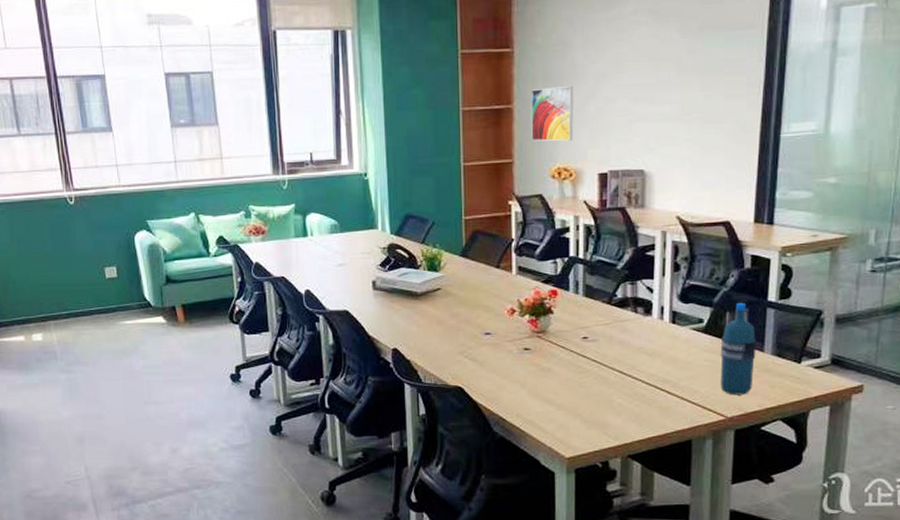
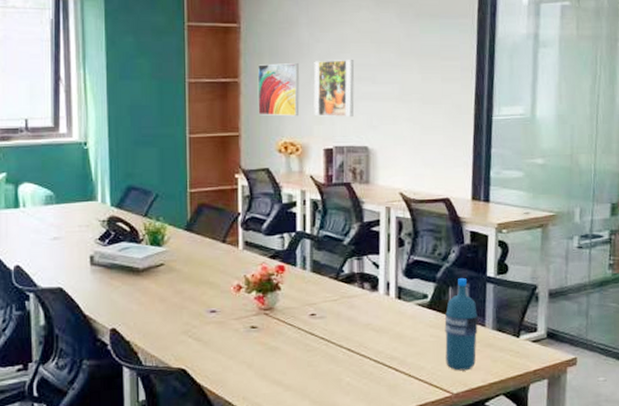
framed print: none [588,80,631,140] -> present [313,60,354,117]

